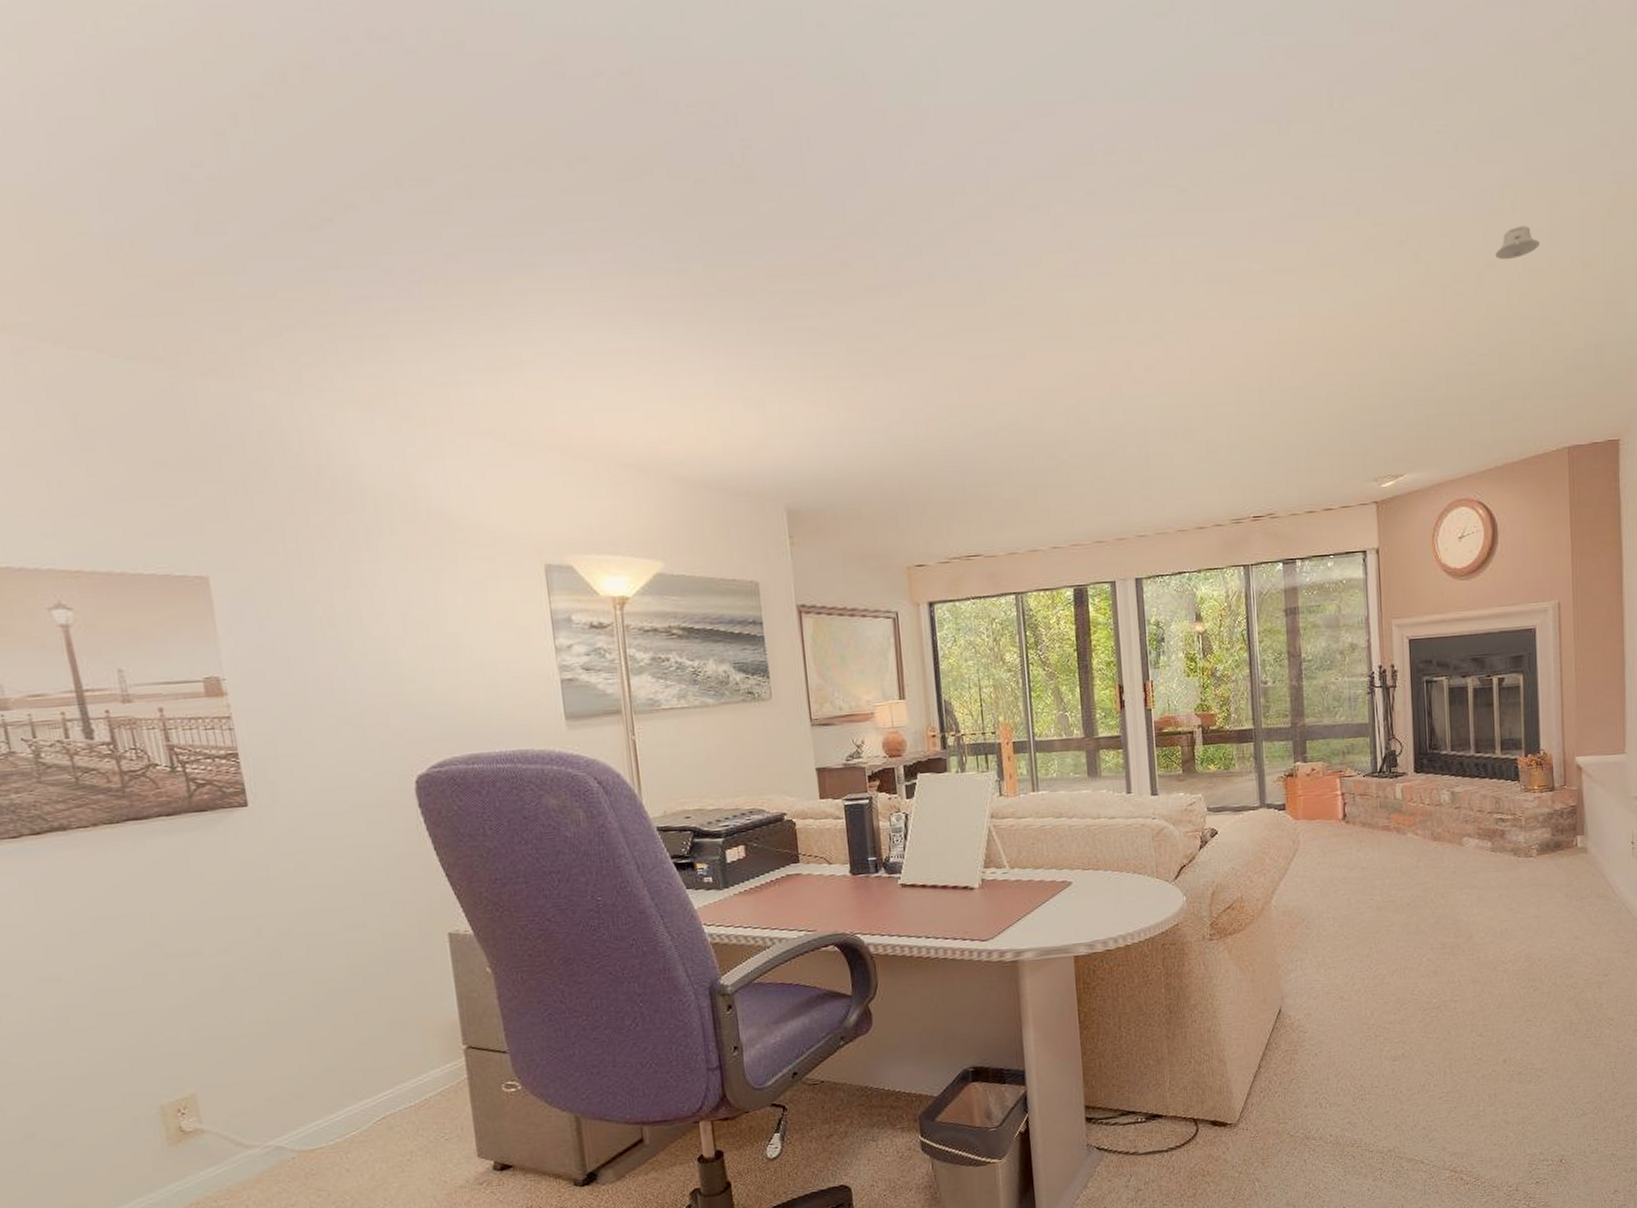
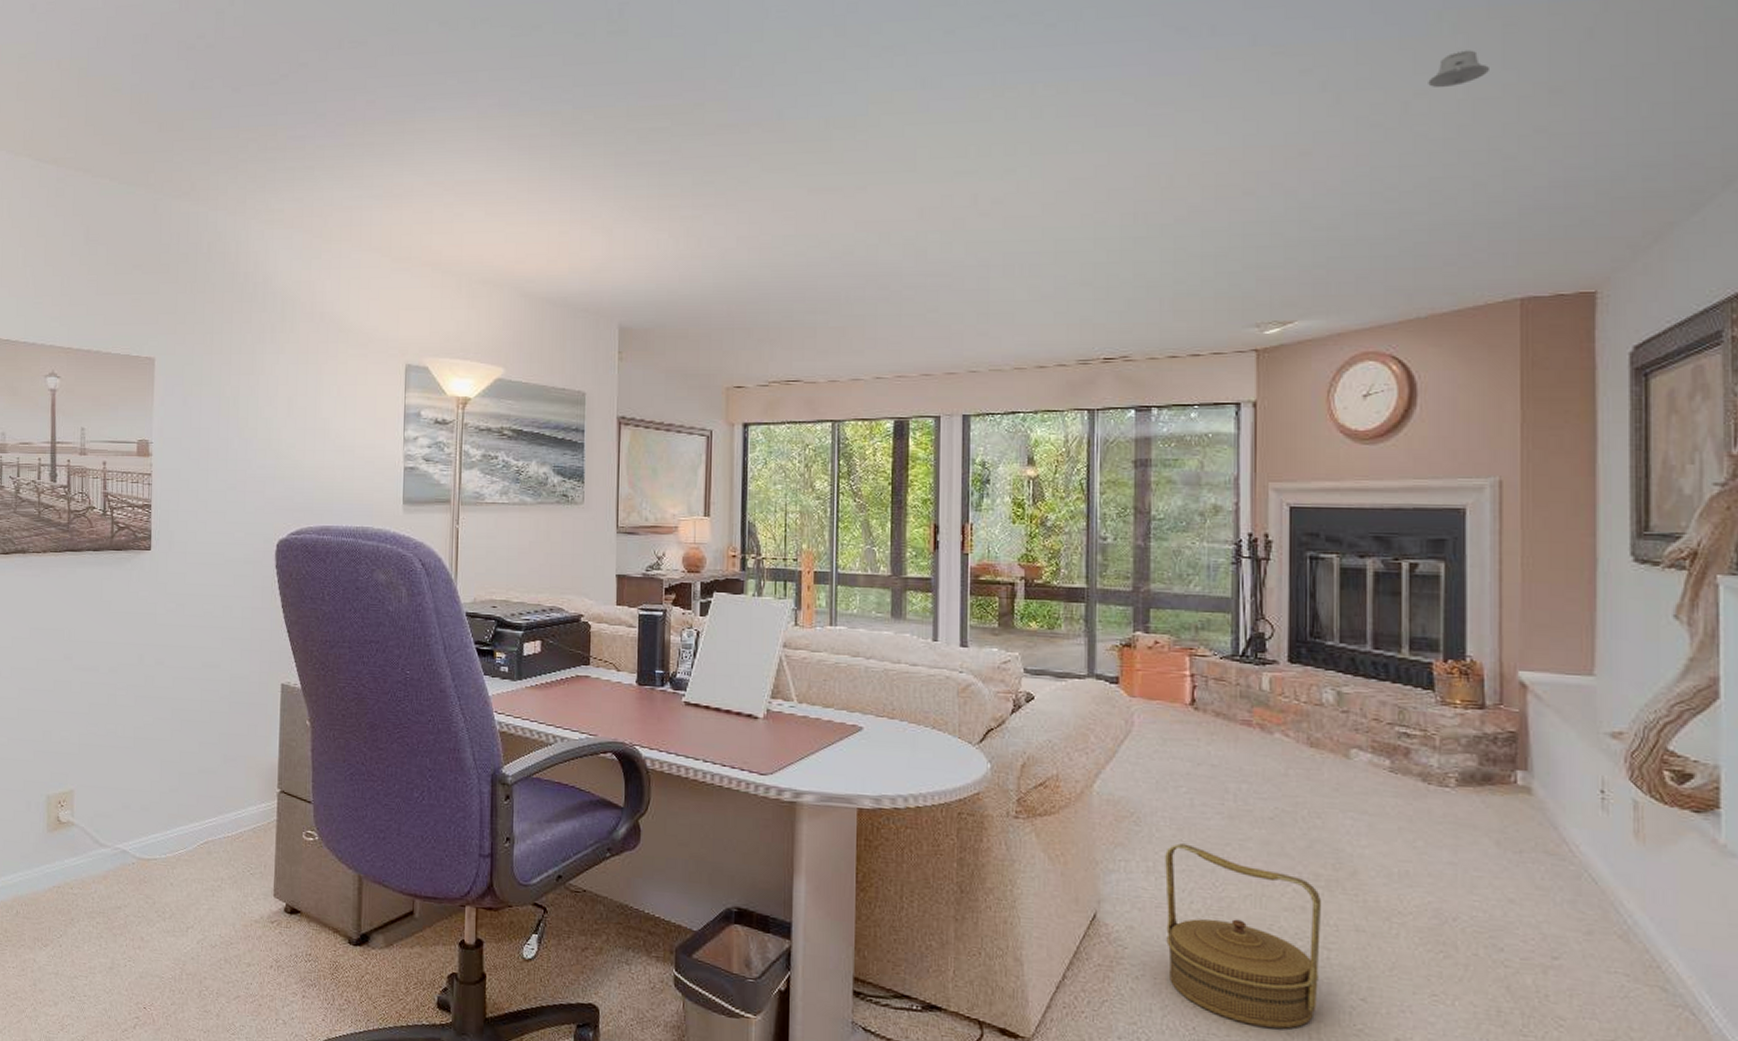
basket: none [1331,937,1449,1074] -> present [1165,843,1322,1029]

